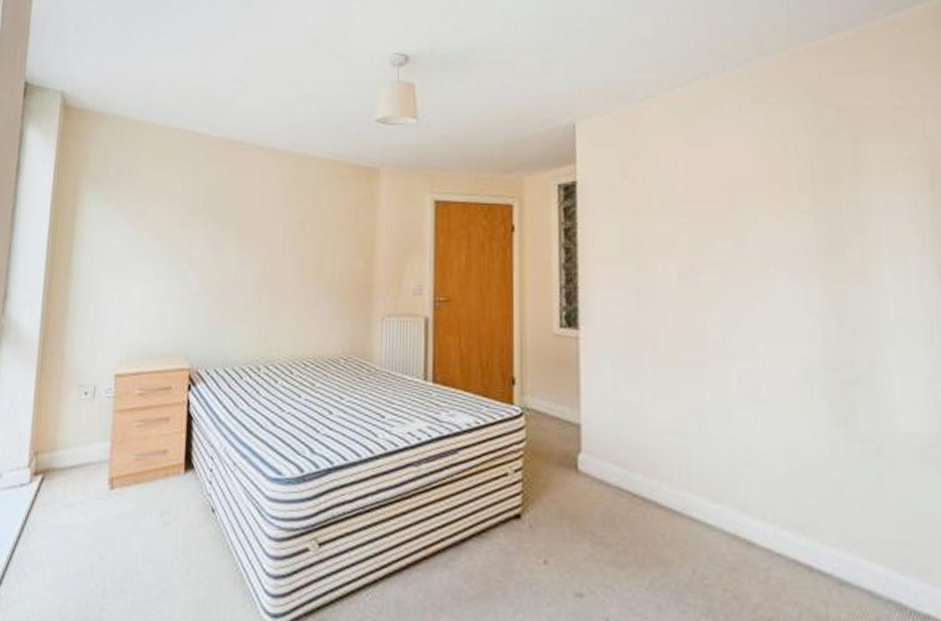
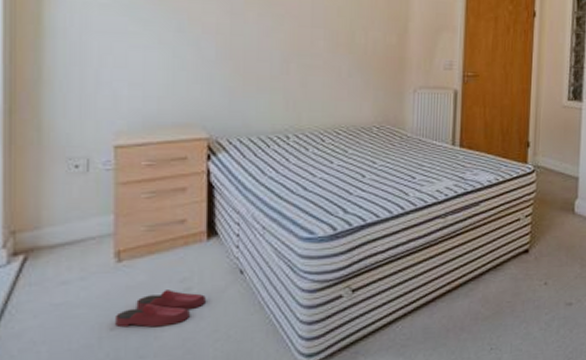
slippers: none [105,522,181,562] -> present [116,290,206,328]

